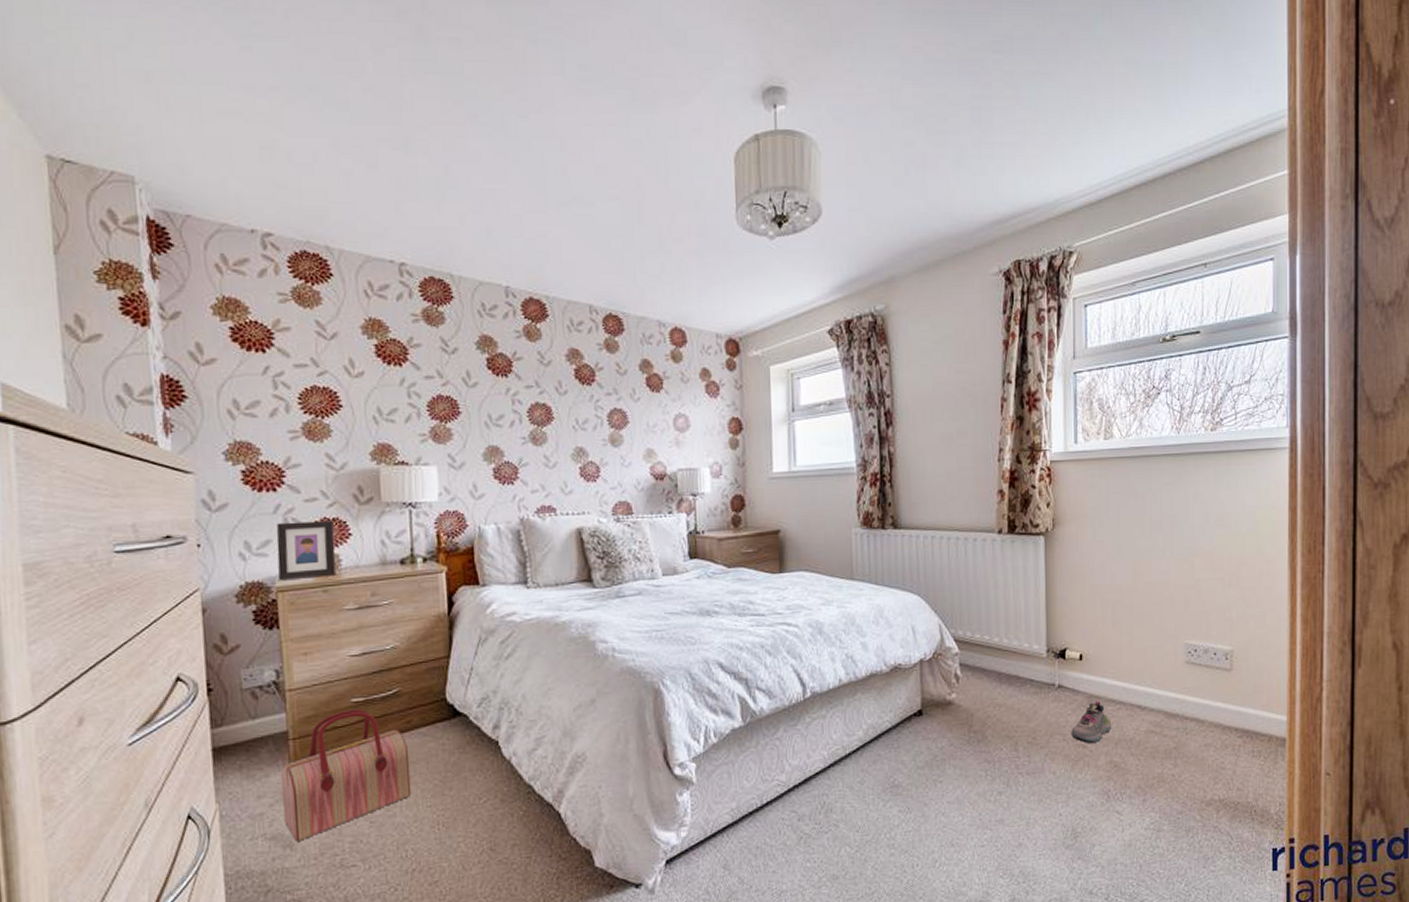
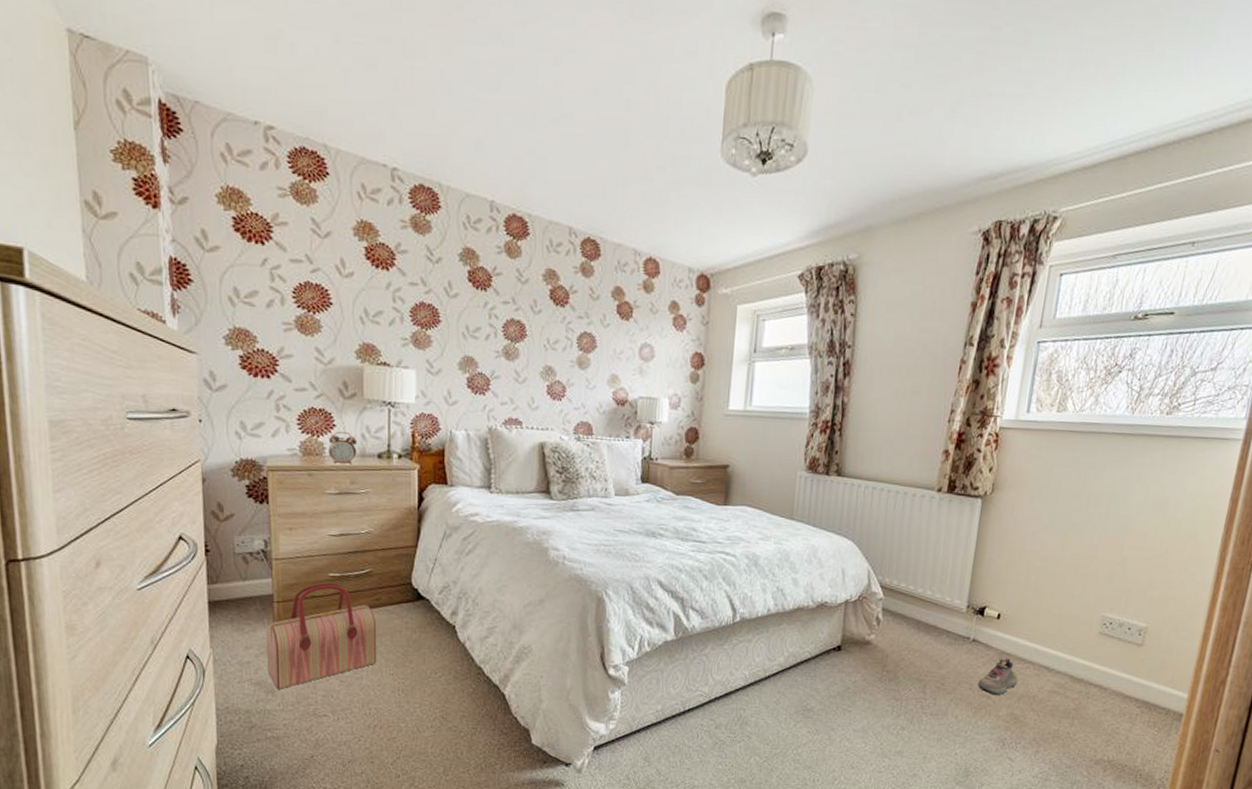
picture frame: present [276,520,336,581] -> none [269,407,321,462]
alarm clock: none [344,540,377,576] -> present [328,432,357,465]

